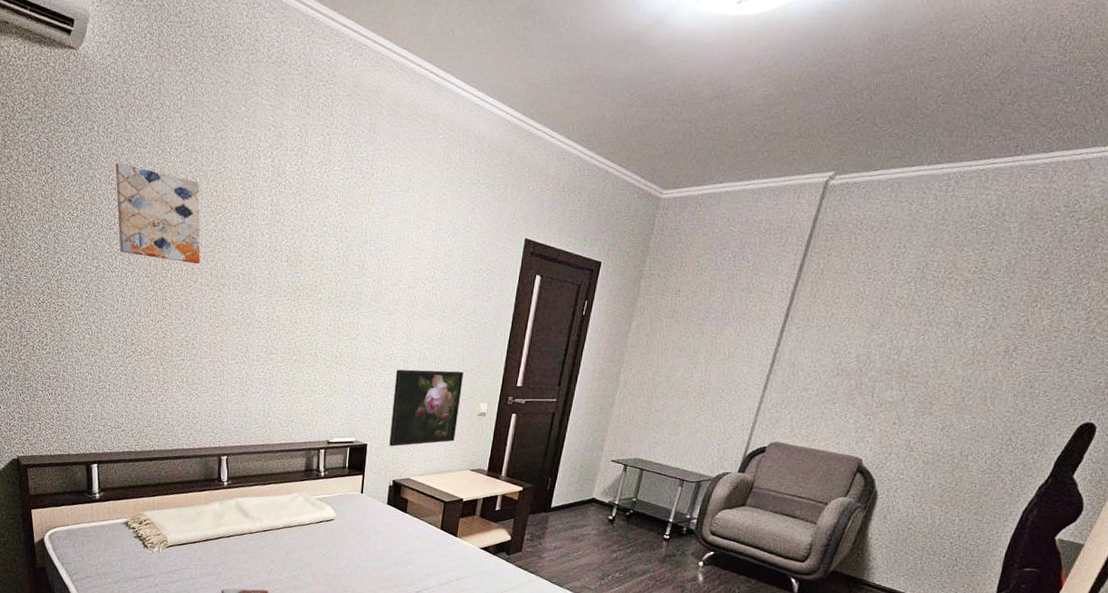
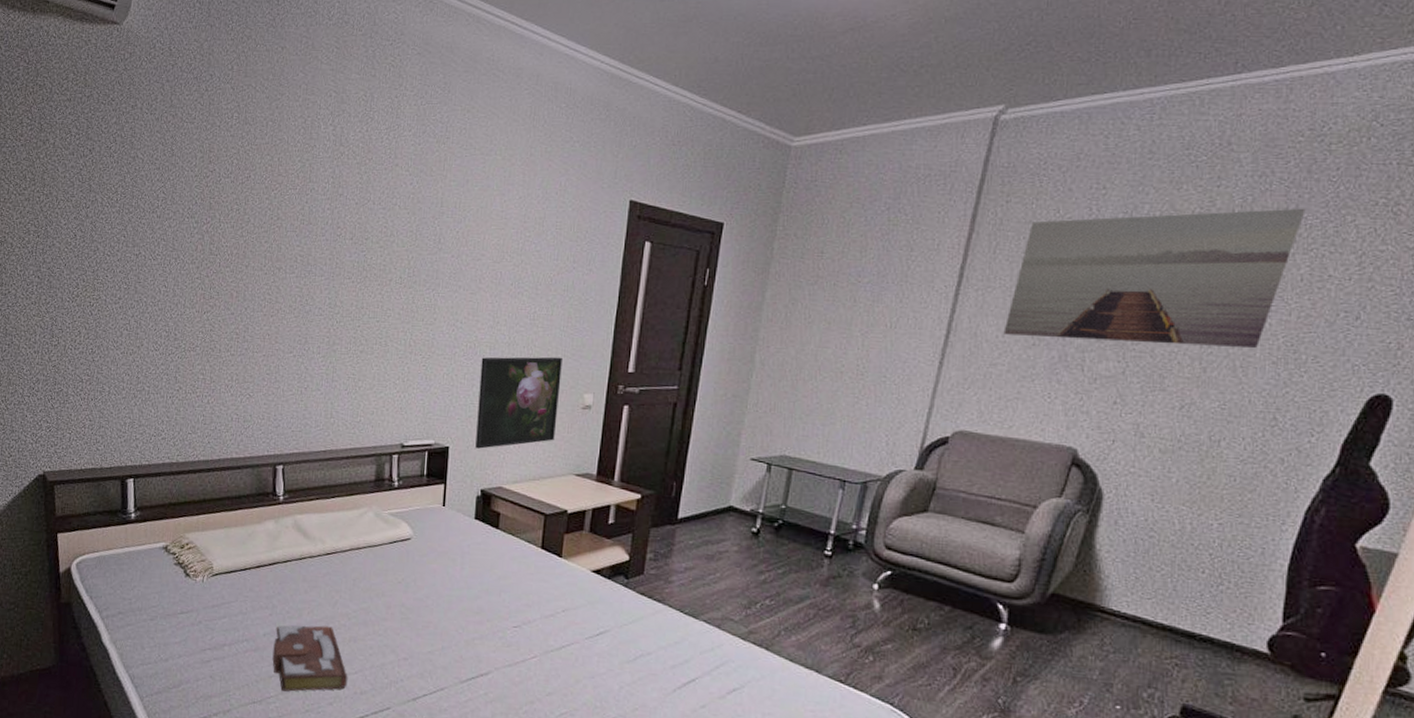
wall art: present [115,162,201,264] -> none [159,140,253,247]
wall art: none [815,271,1054,384] -> present [1003,208,1306,349]

